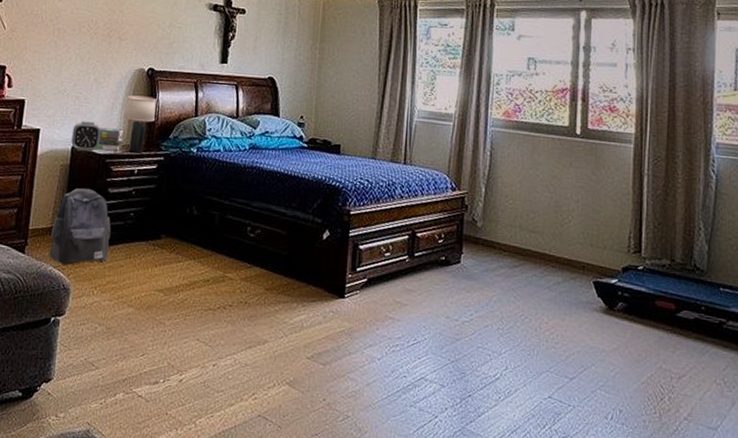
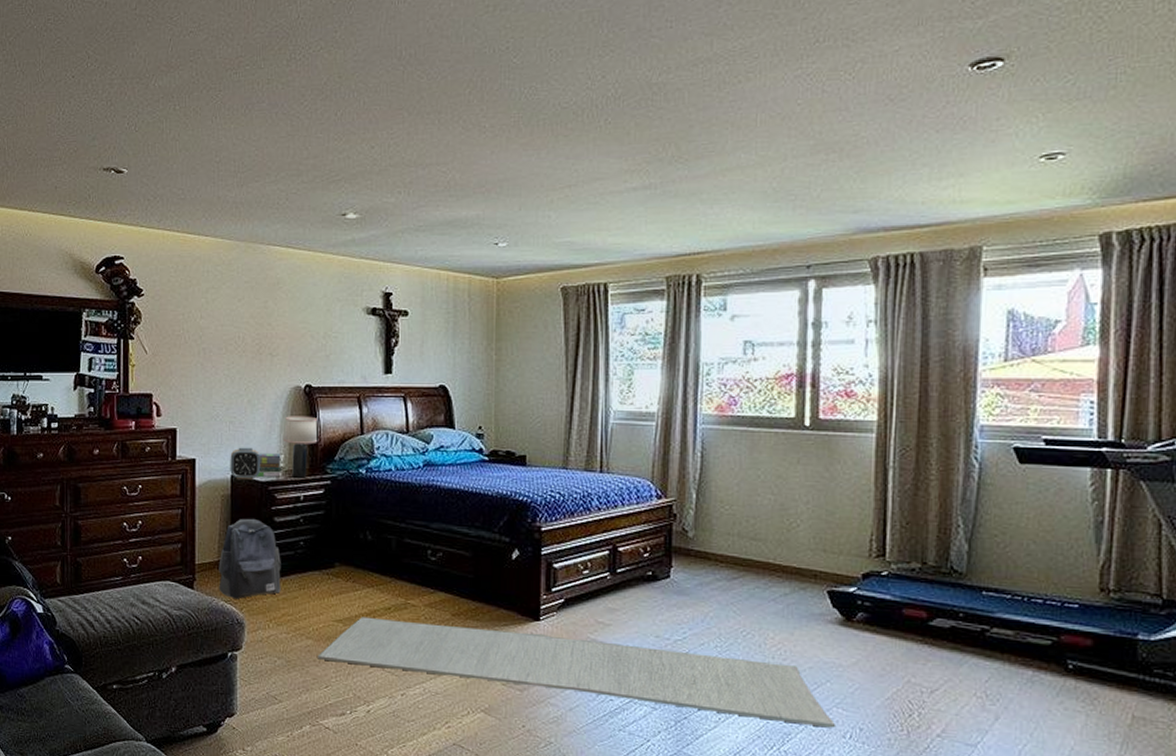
rug: none [137,287,600,409] -> present [318,617,837,728]

